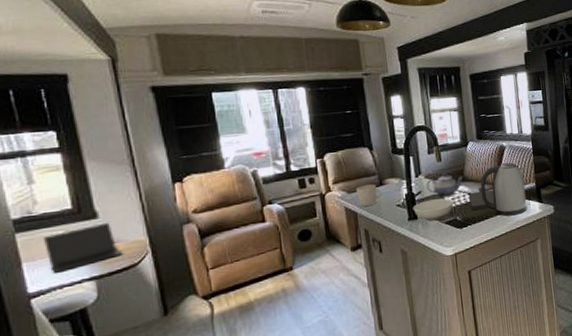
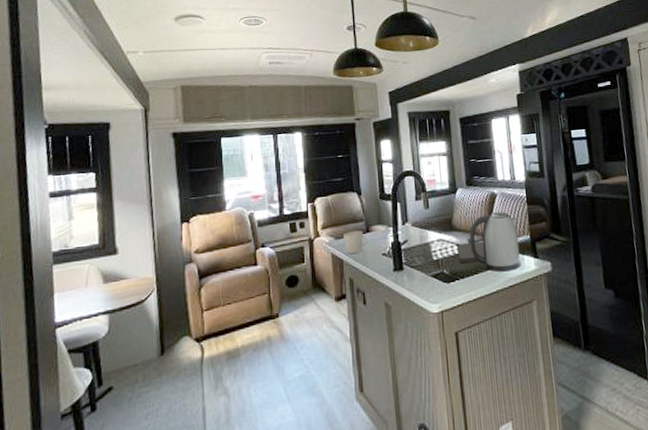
laptop: present [44,222,122,273] -> none [73,258,133,305]
bowl: present [413,198,454,221] -> none [398,248,442,274]
teapot: present [426,173,464,197] -> none [413,221,452,247]

